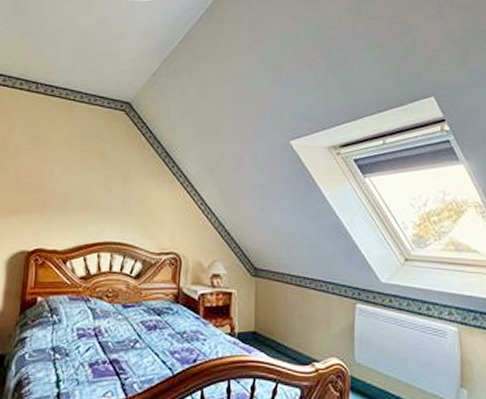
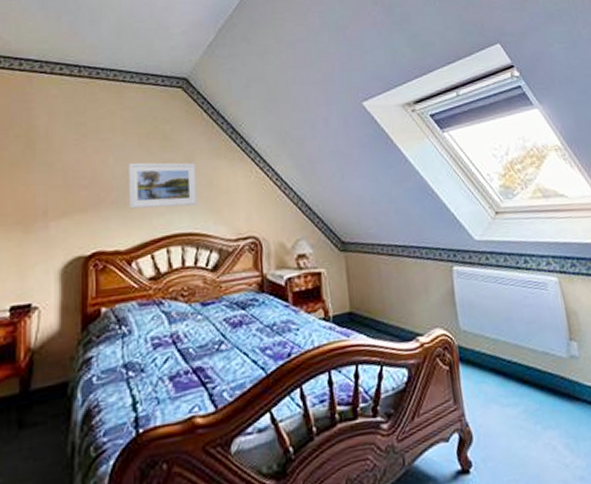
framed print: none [69,174,130,218] -> present [129,162,198,209]

